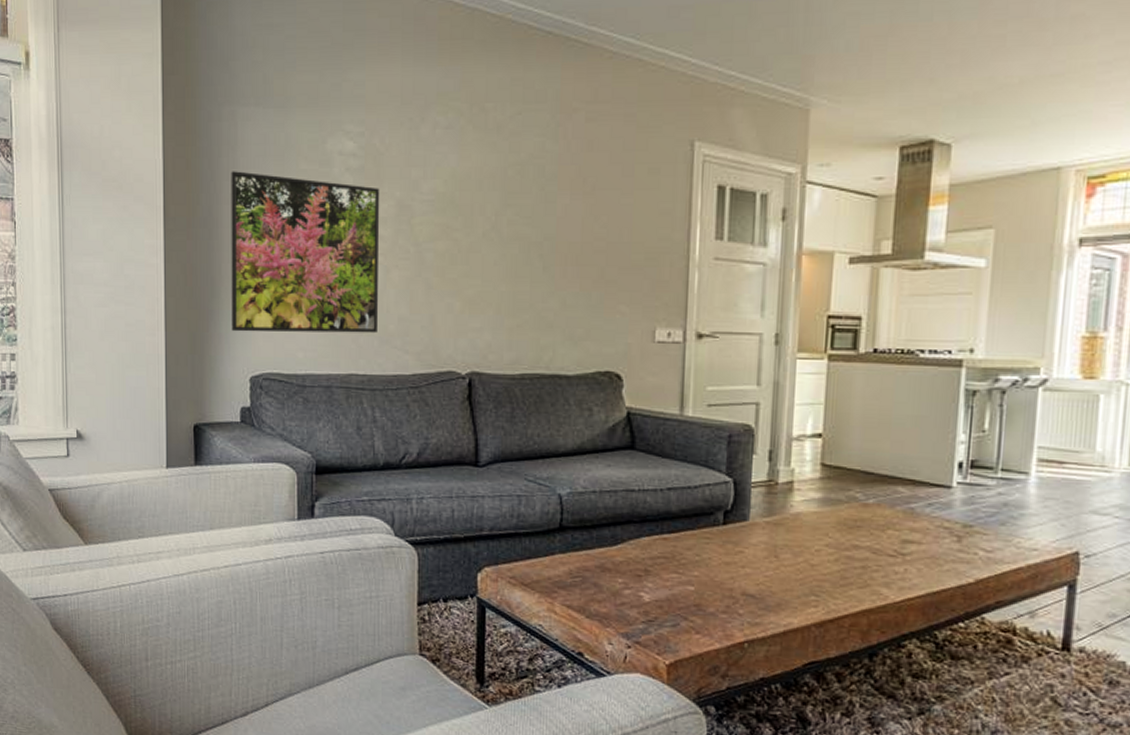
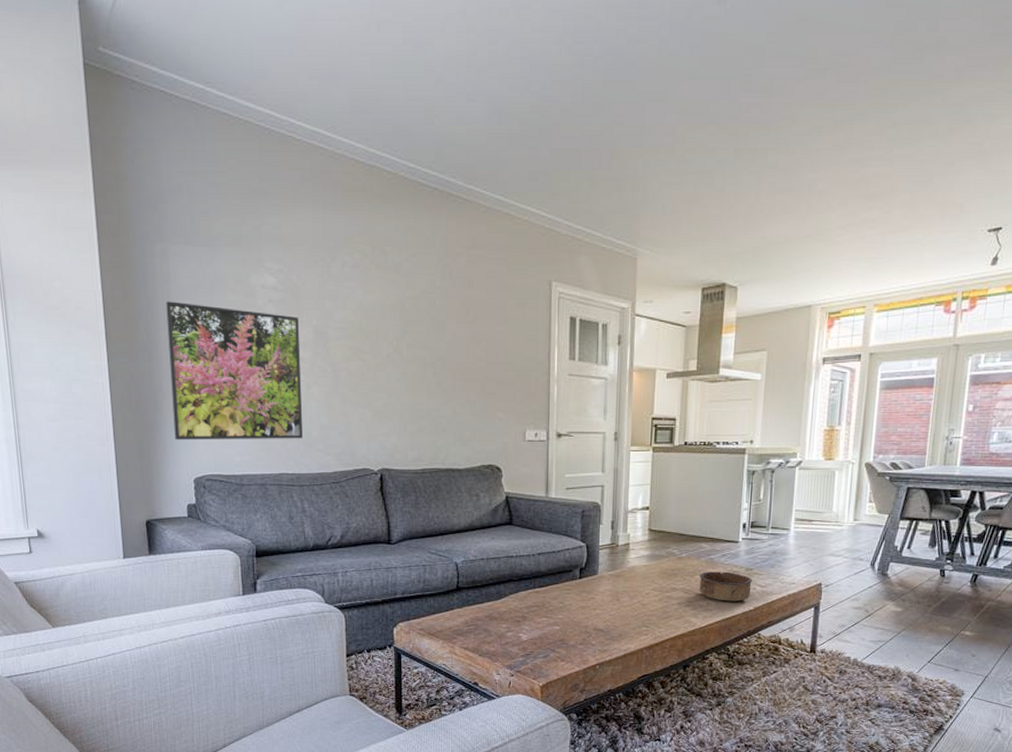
bowl: none [893,525,972,570] -> present [699,572,752,602]

